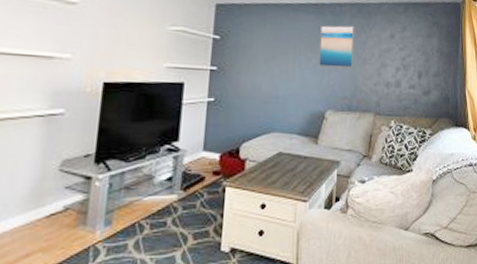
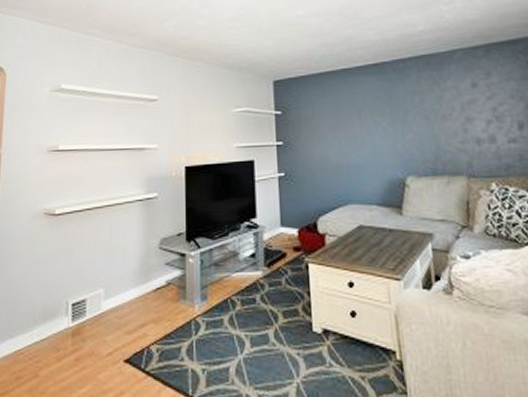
wall art: present [319,25,355,68] -> none [383,80,431,130]

